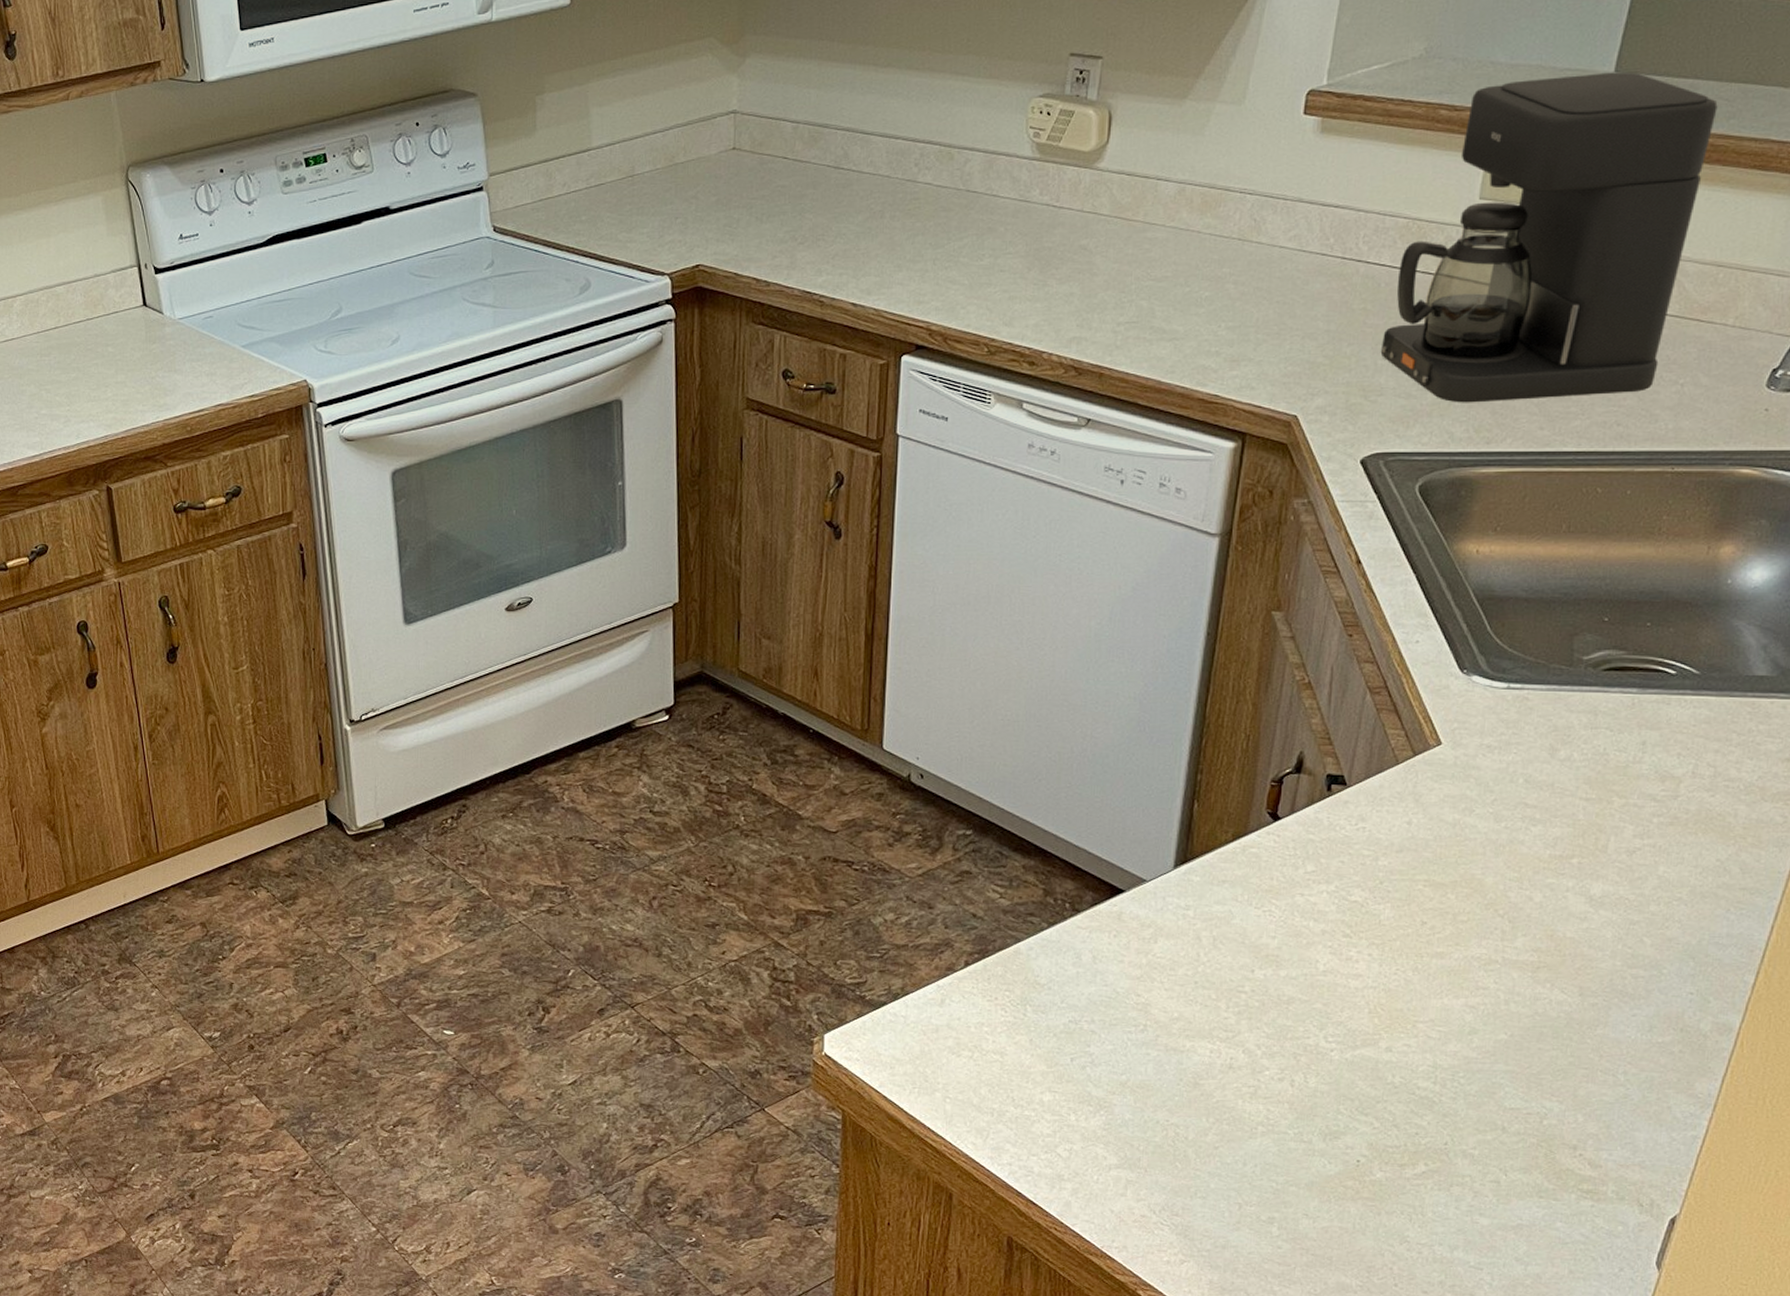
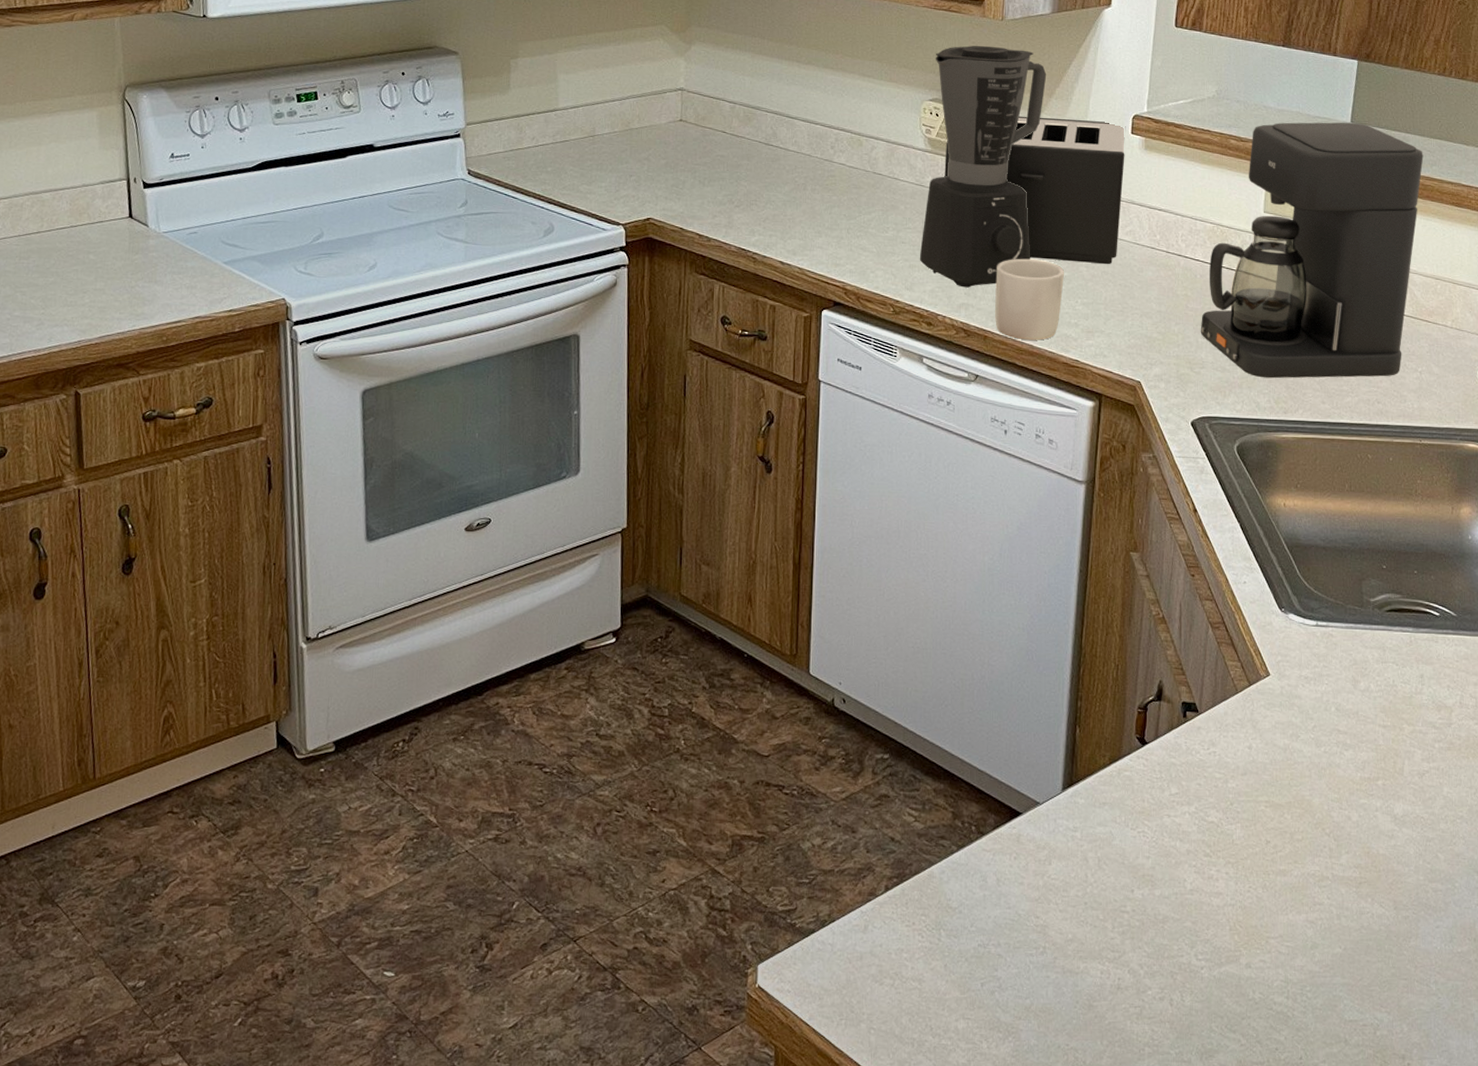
blender: none [1021,21,1194,319] -> present [919,45,1047,288]
toaster: none [1056,102,1297,279] -> present [944,116,1126,265]
mug: none [1114,278,1205,375] -> present [995,258,1064,340]

